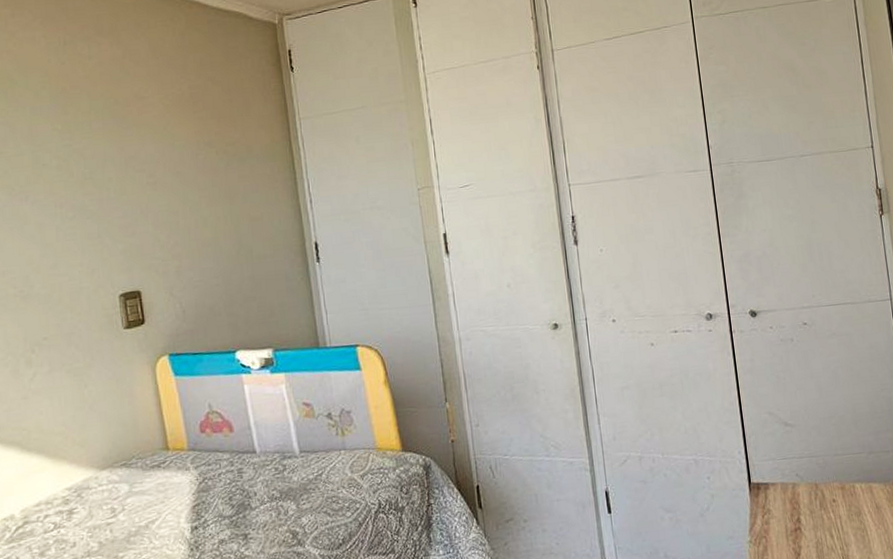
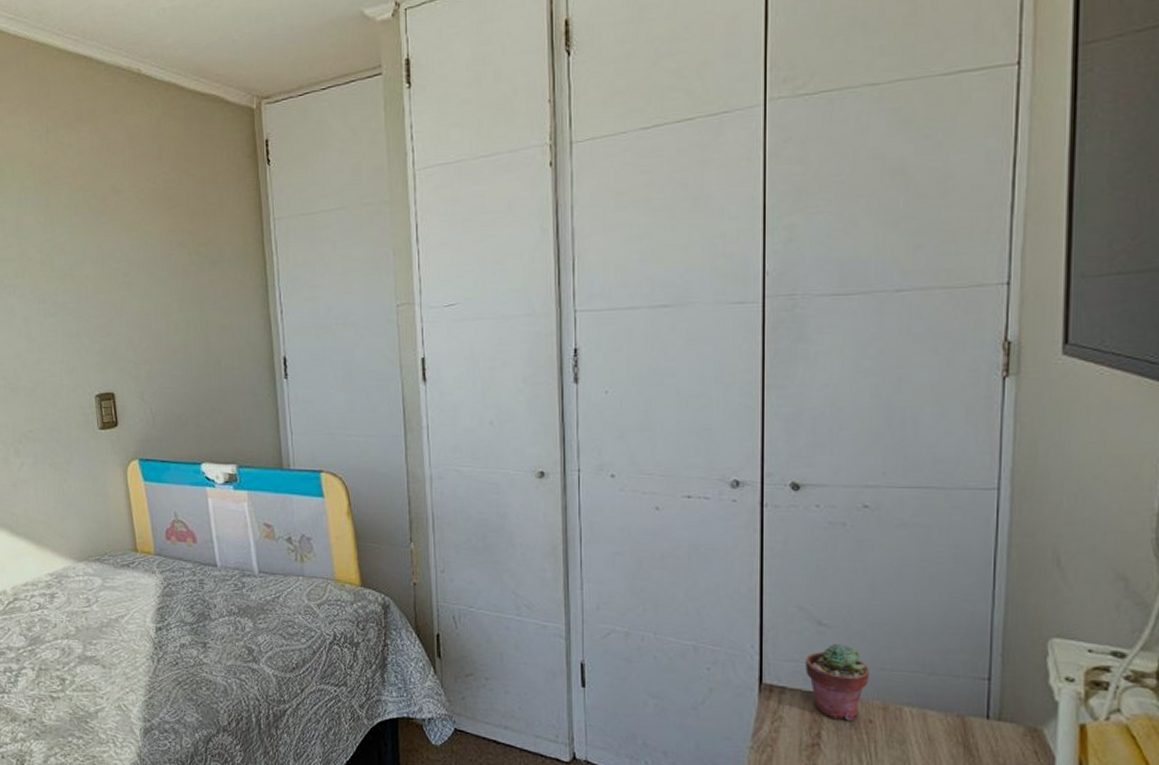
potted succulent: none [780,438,828,504] -> present [805,643,871,721]

